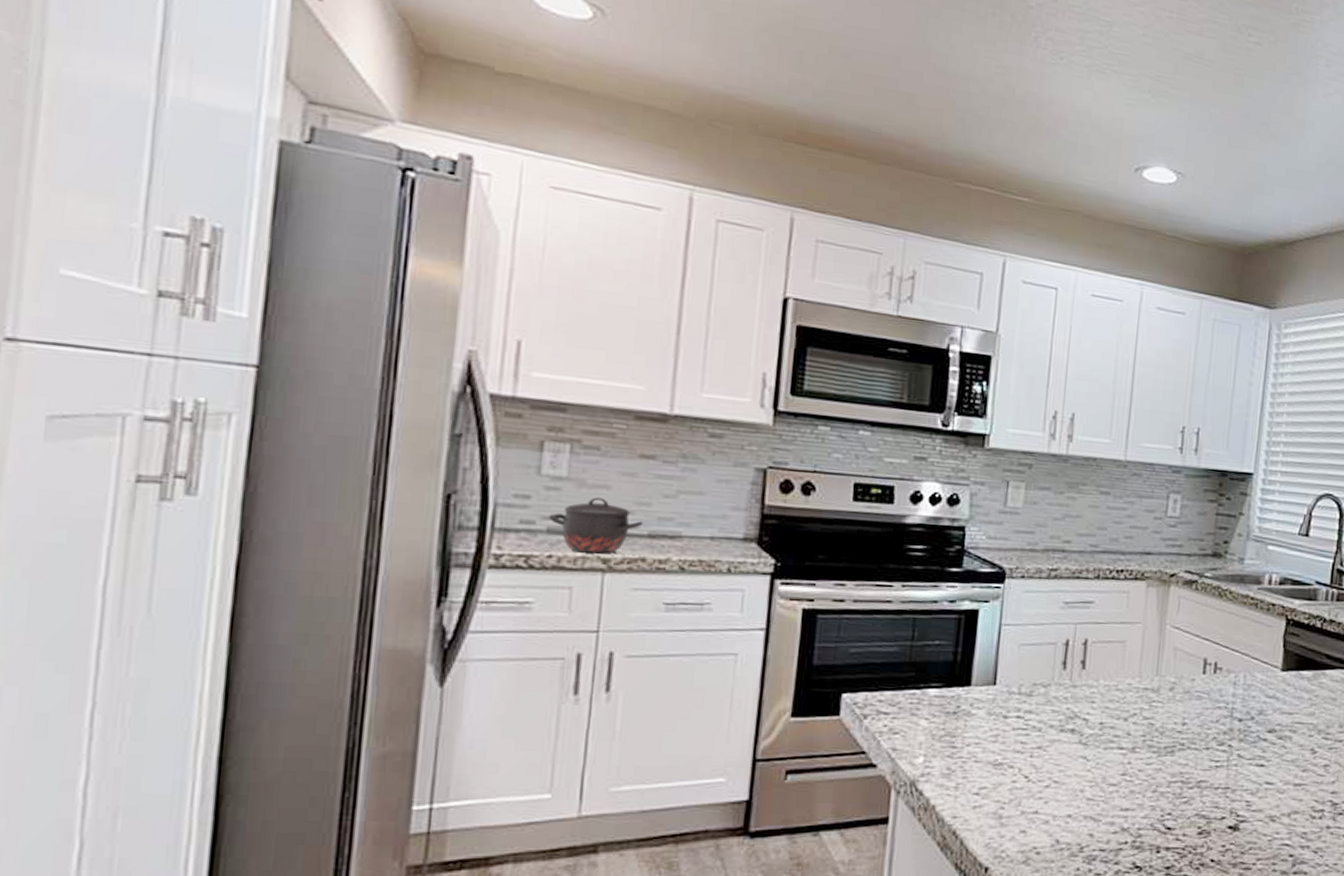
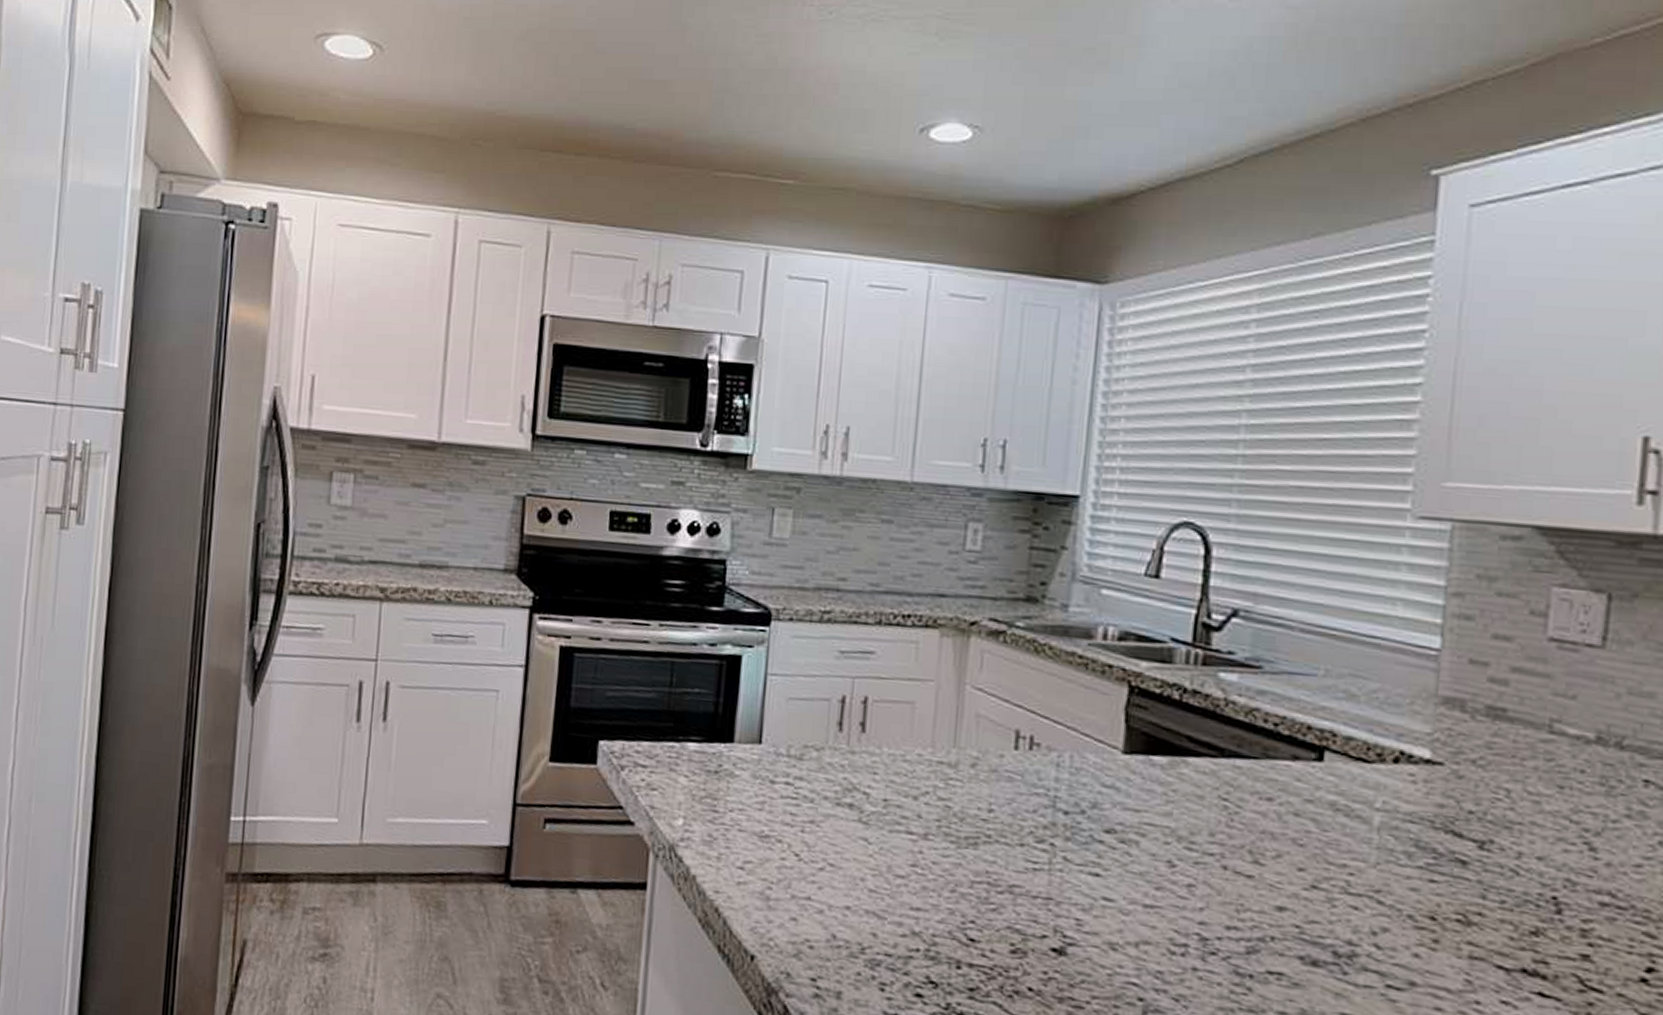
cooking pot: present [548,497,644,554] -> none [336,526,415,583]

